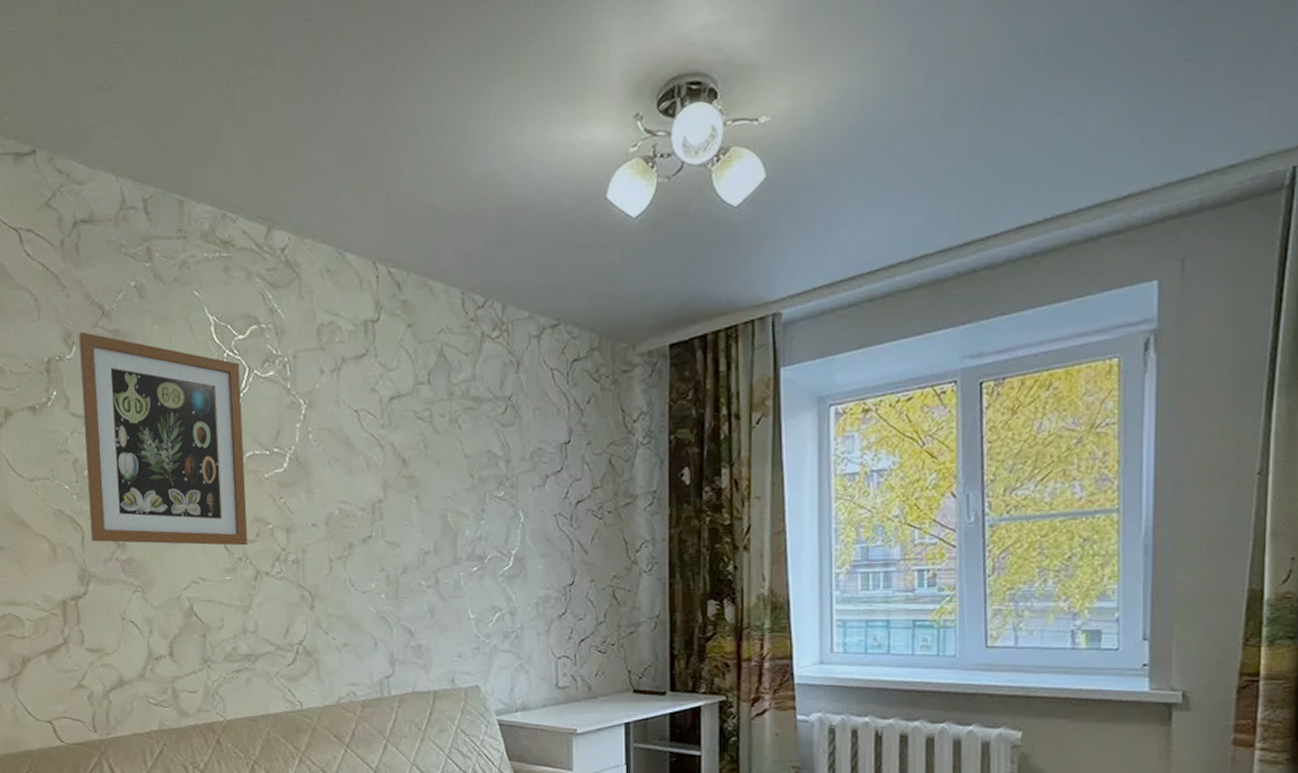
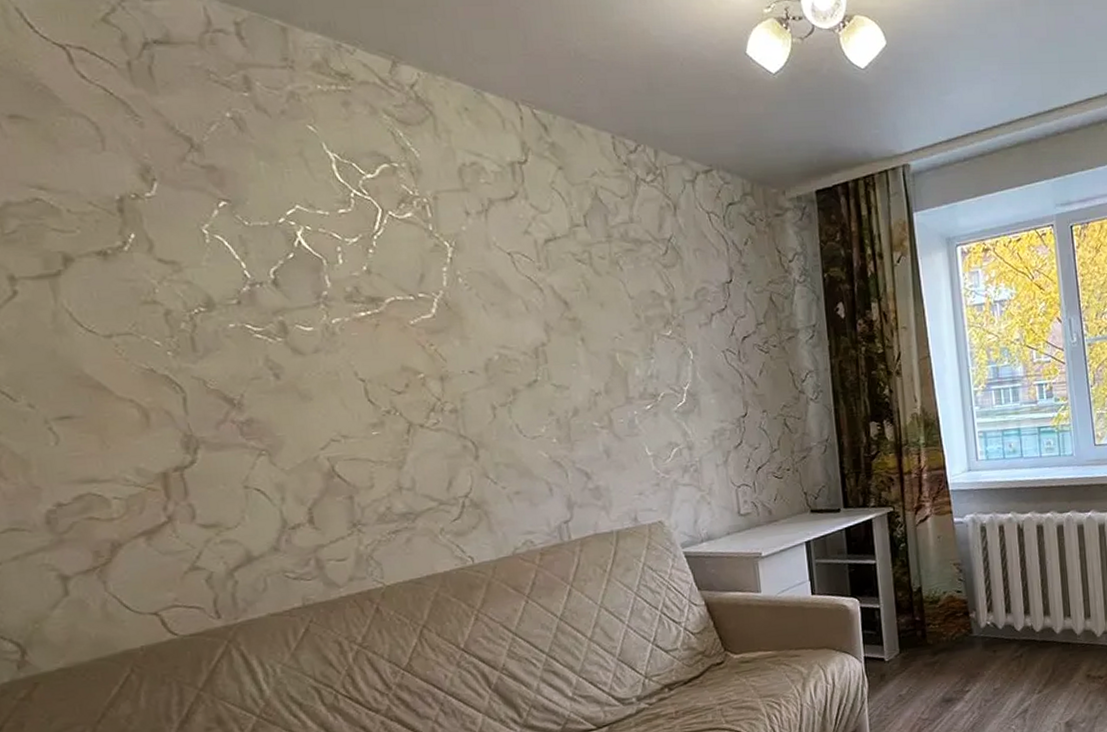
wall art: present [79,331,248,546] -> none [161,166,397,404]

